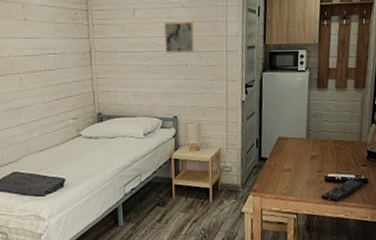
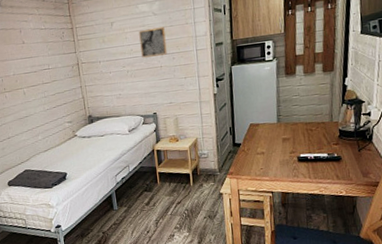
remote control: present [321,179,364,203] -> none [294,158,337,181]

